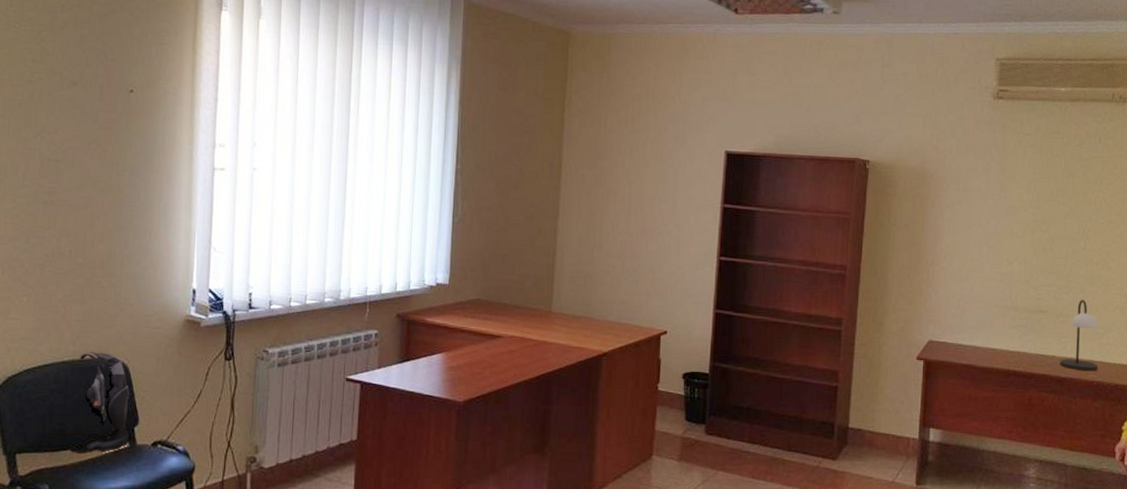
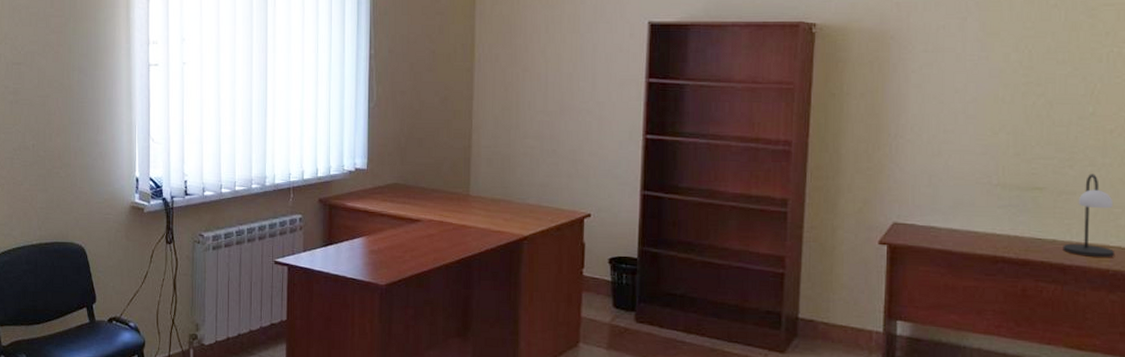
backpack: present [66,352,132,455] -> none [38,236,91,328]

